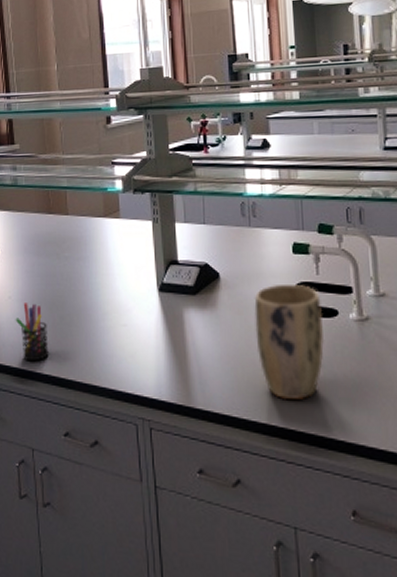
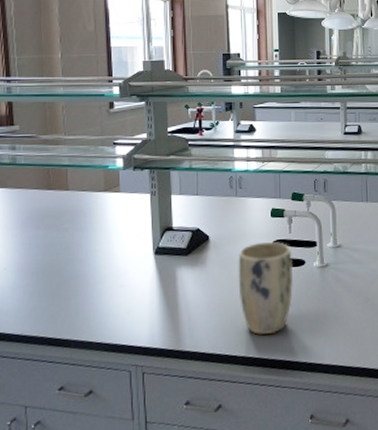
pen holder: present [15,303,49,362] -> none [10,273,45,327]

